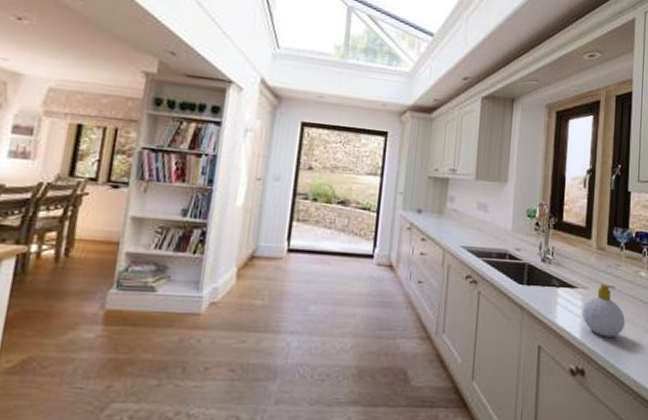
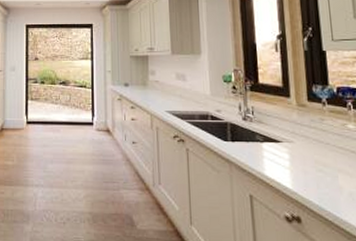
soap bottle: present [582,284,625,337] -> none [290,138,338,187]

